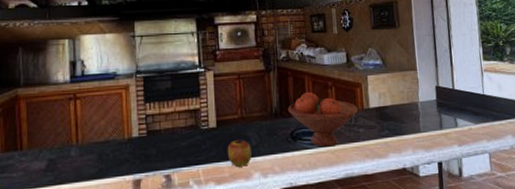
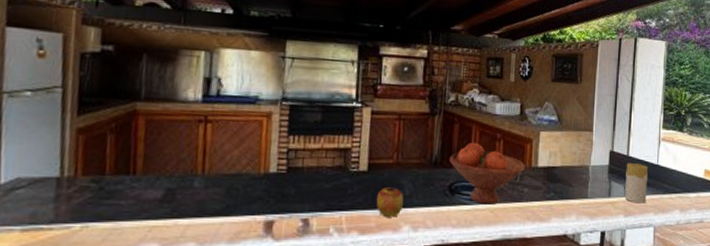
candle: none [453,95,478,133] -> present [625,163,649,204]

